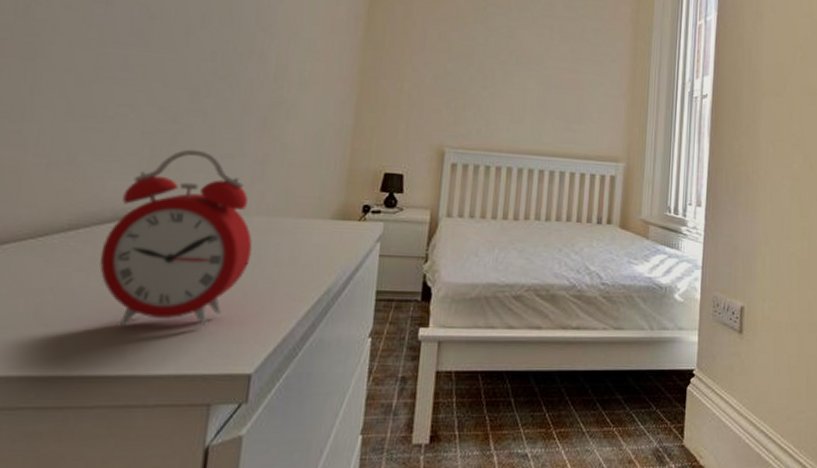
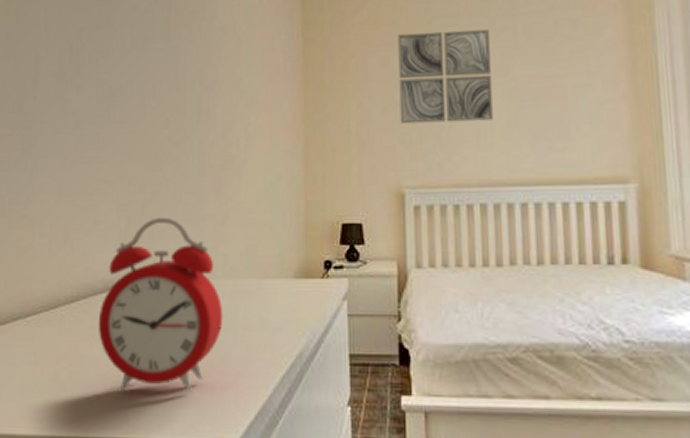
wall art: none [449,13,533,99] -> present [398,29,493,124]

